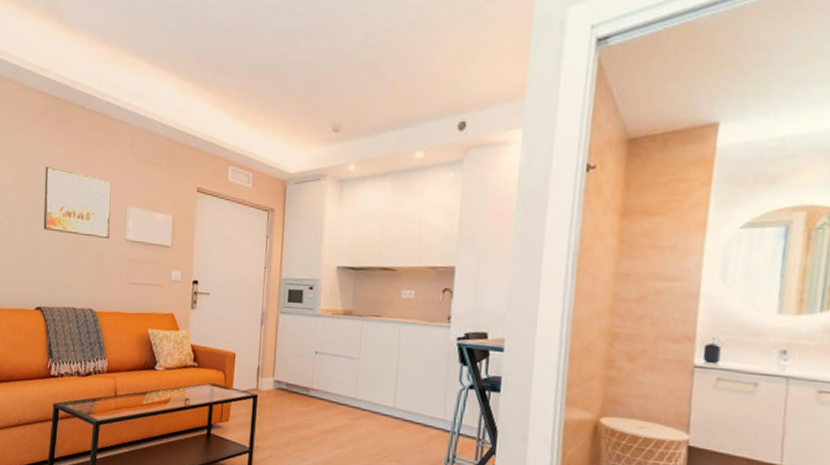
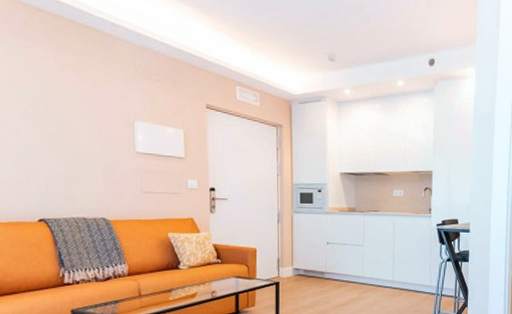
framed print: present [43,166,113,240] -> none [33,78,119,152]

